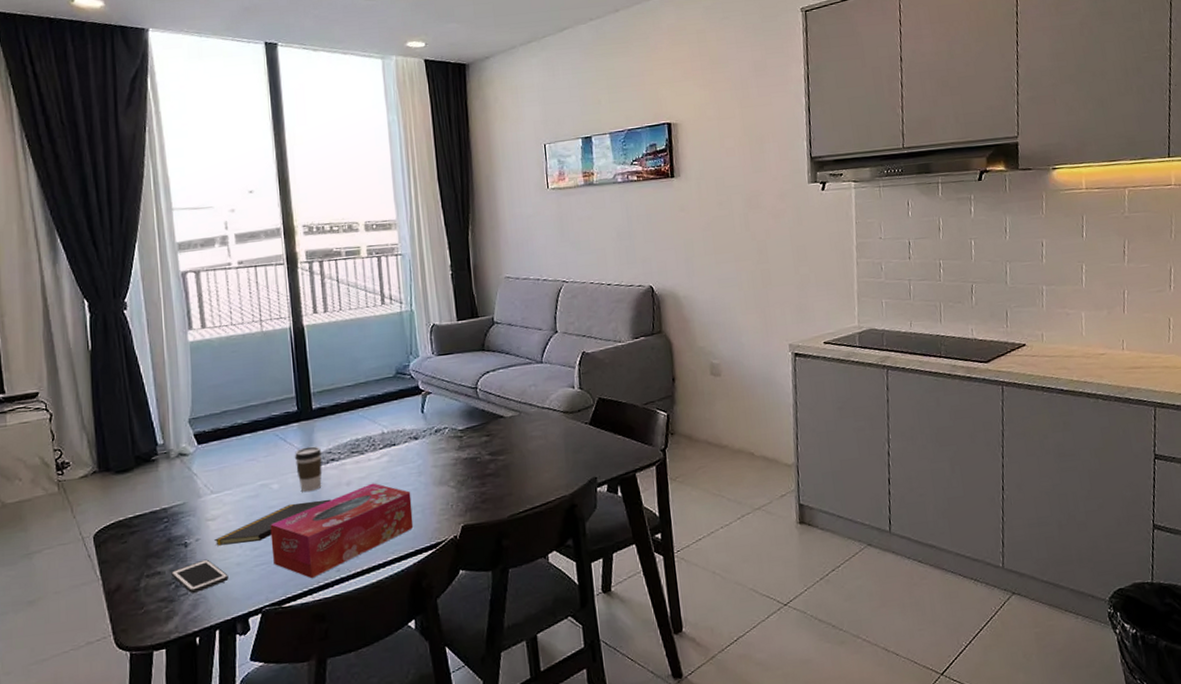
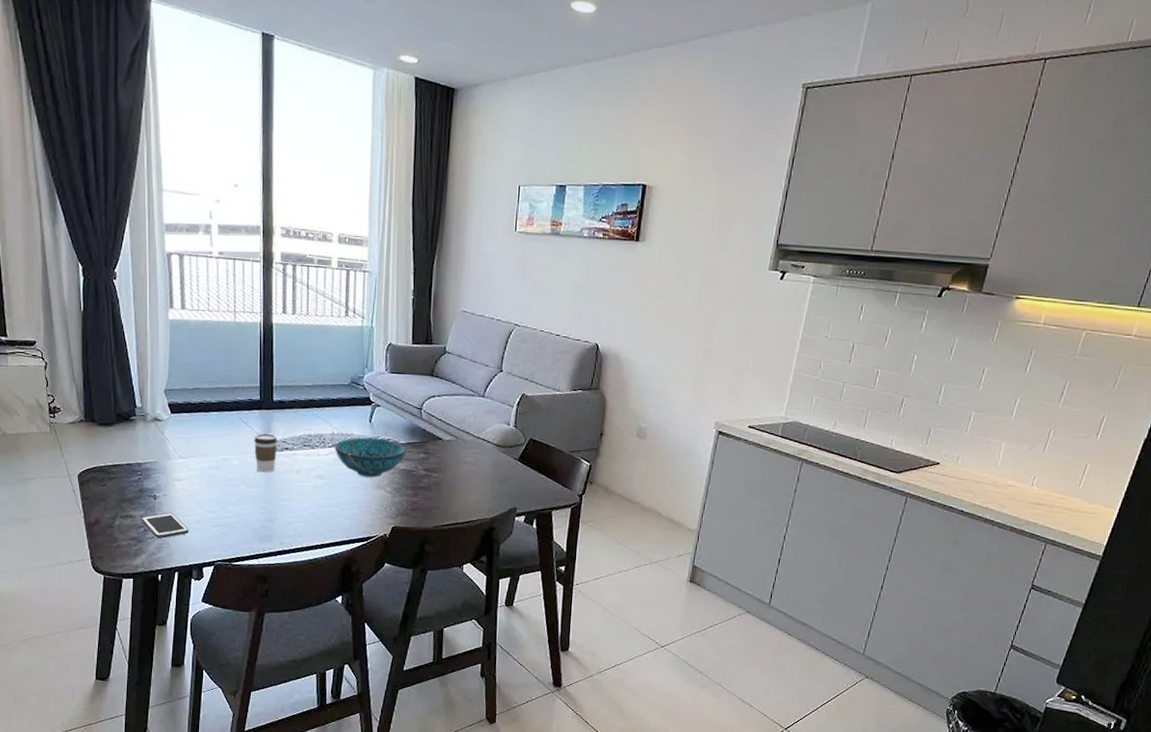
notepad: present [214,499,331,546] -> none [179,480,282,507]
tissue box: present [270,483,414,579] -> none [227,475,351,546]
decorative bowl: none [386,428,467,476] -> present [335,437,406,478]

